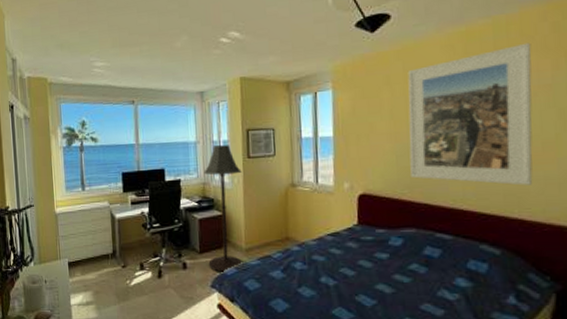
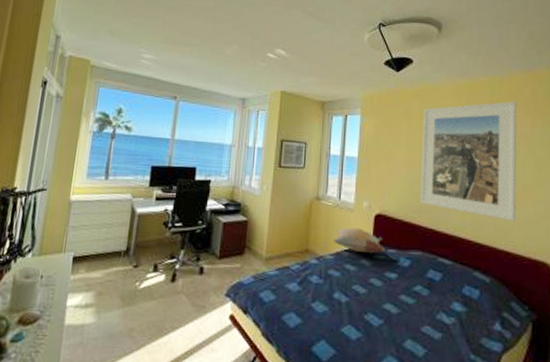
floor lamp: present [204,145,244,273] -> none [226,151,272,282]
decorative pillow: none [314,211,374,235] -> present [333,227,386,253]

